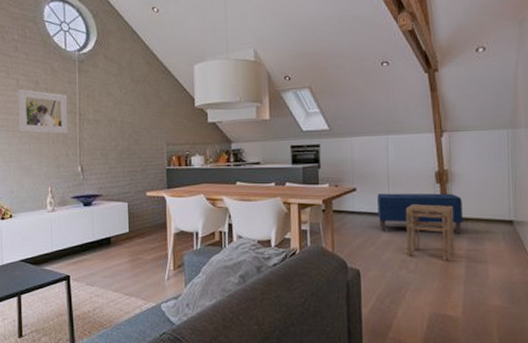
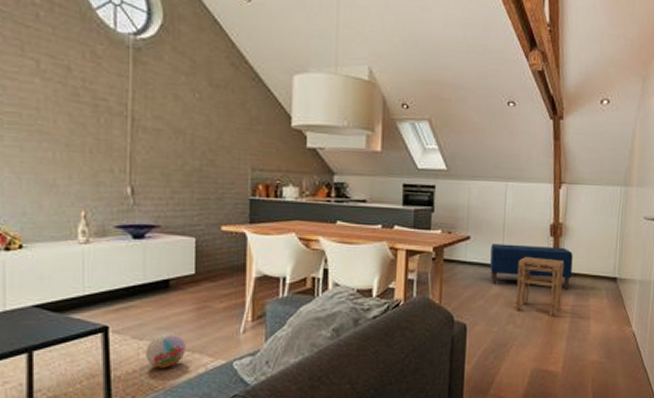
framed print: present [18,89,69,134] -> none [38,75,115,143]
ball: none [97,280,125,309] -> present [146,333,186,368]

